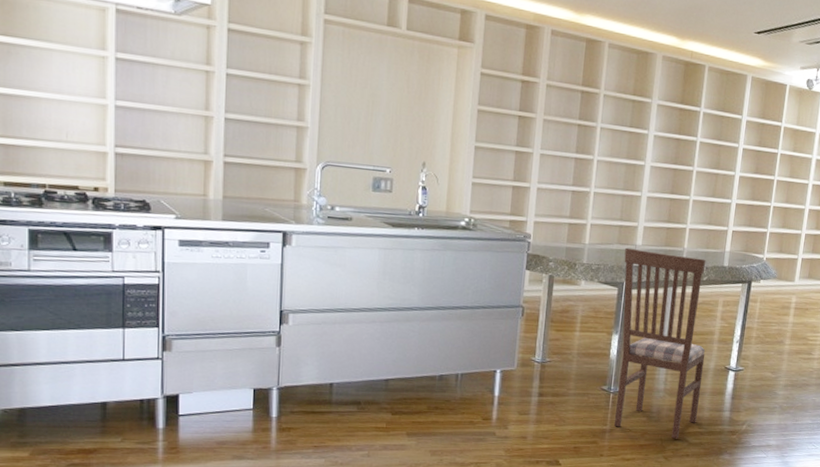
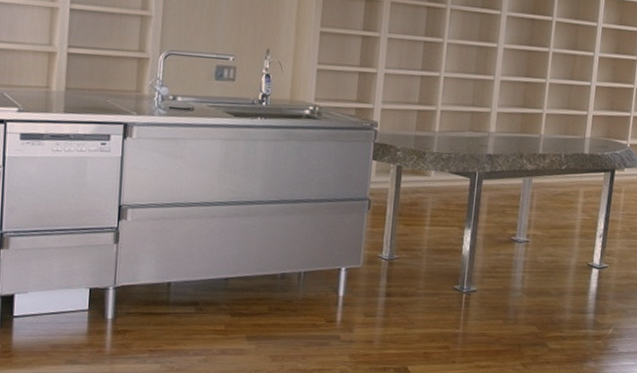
dining chair: present [613,247,707,439] -> none [466,135,566,344]

